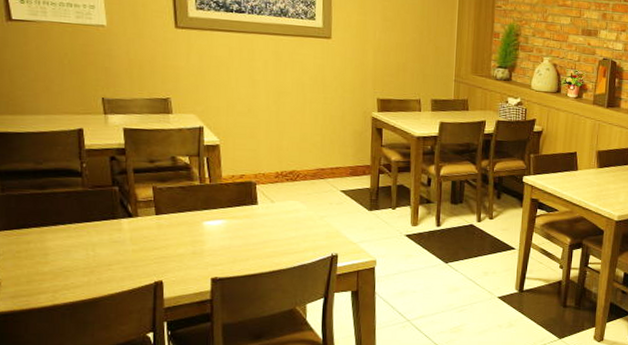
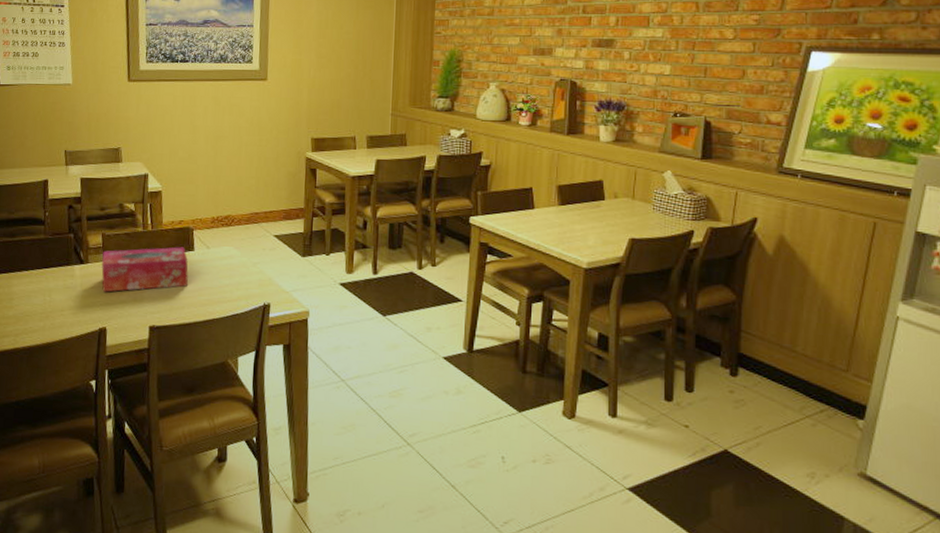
tissue box: none [154,200,252,246] -> present [101,247,188,292]

